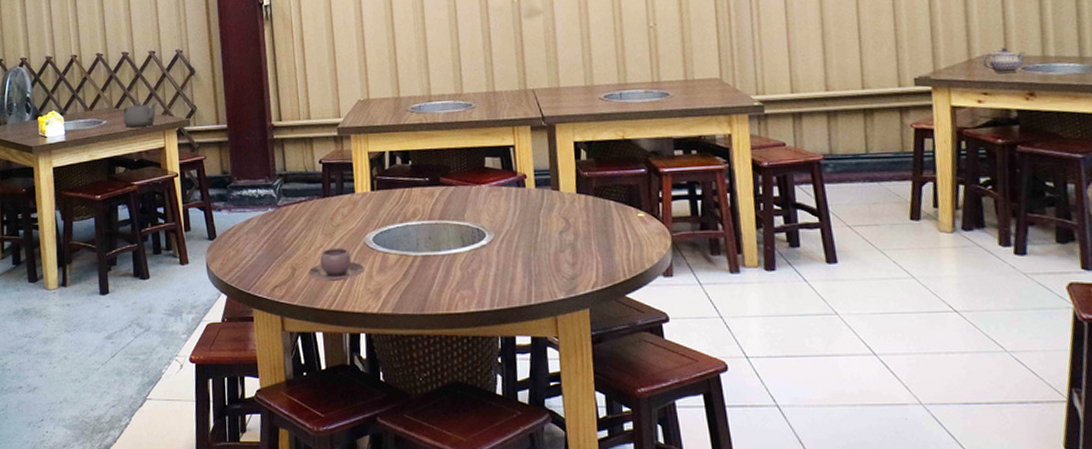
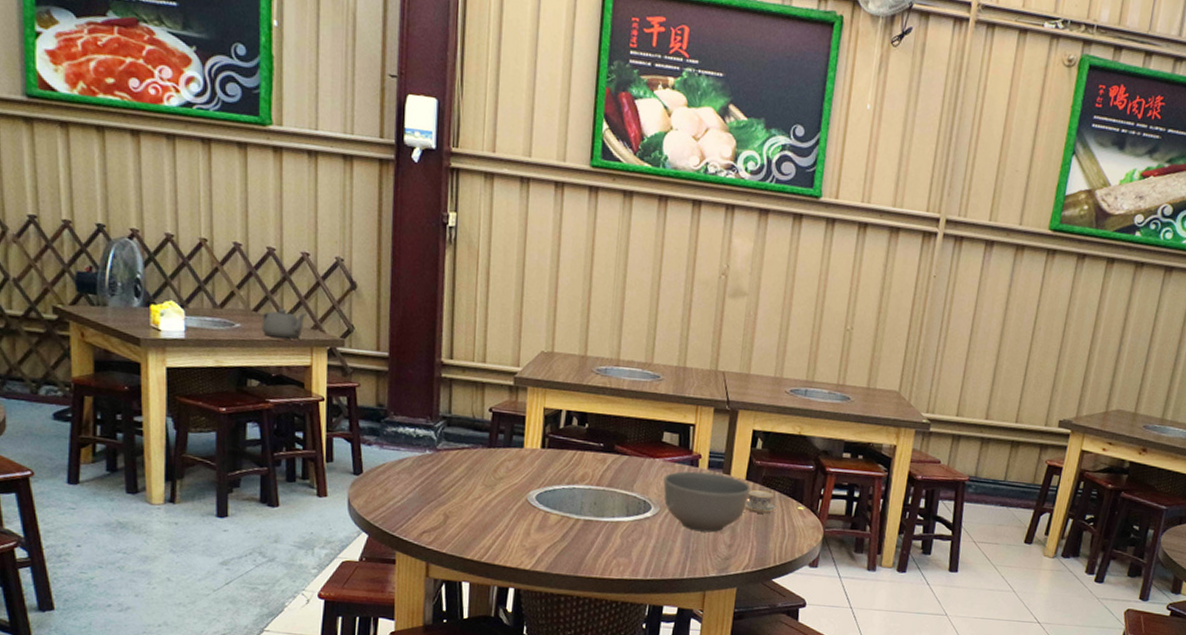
teacup: present [308,247,365,281] -> none [462,500,523,534]
bowl: none [493,191,584,253] -> present [663,471,751,533]
teacup: none [580,201,616,226] -> present [744,489,778,514]
teapot: present [982,47,1026,74] -> none [1115,405,1150,430]

